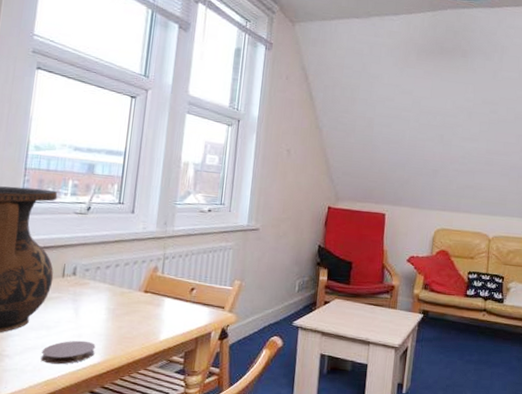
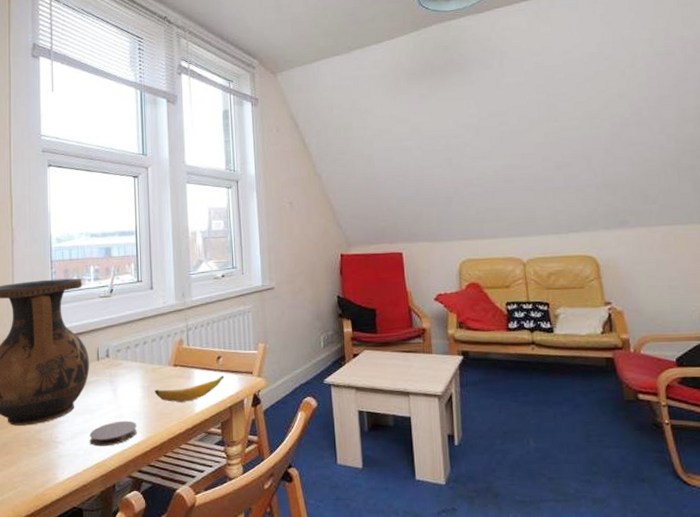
banana: none [119,306,195,329] -> present [154,375,224,402]

